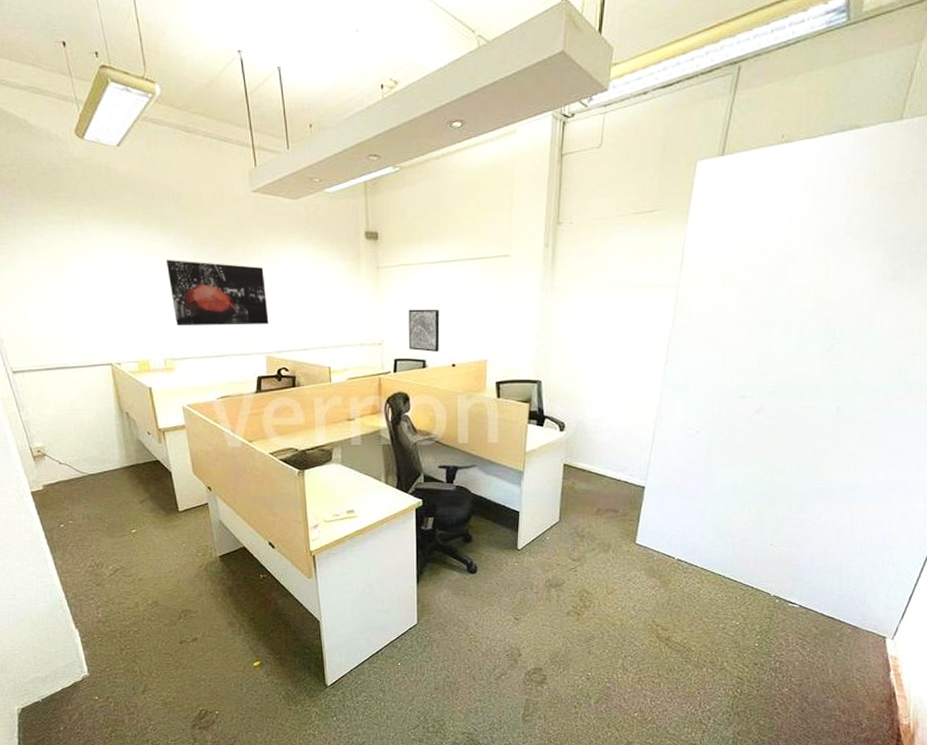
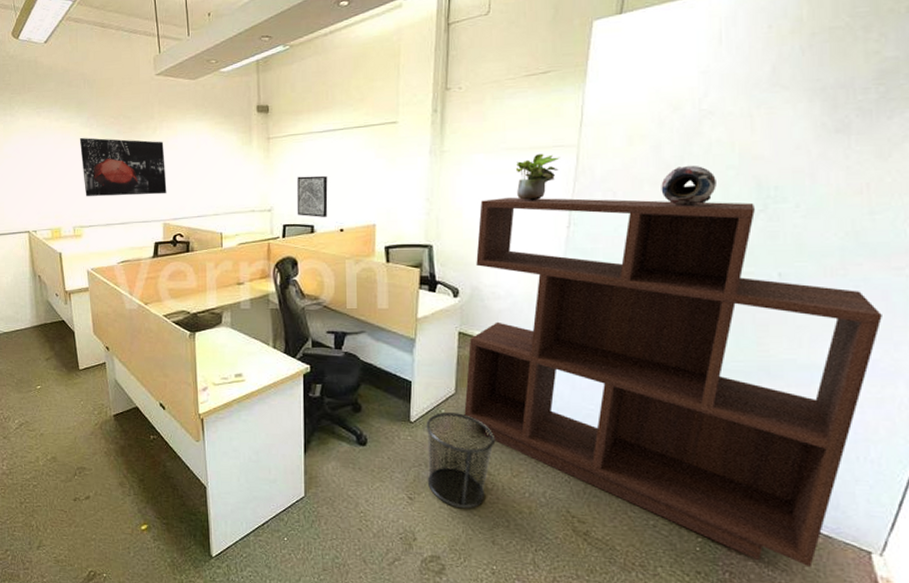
waste bin: none [532,539,594,624] -> present [426,412,496,508]
bookcase: none [567,335,912,653] -> present [464,197,882,568]
potted plant: none [620,292,661,339] -> present [515,153,560,201]
decorative vase: none [747,307,794,345] -> present [661,165,716,206]

